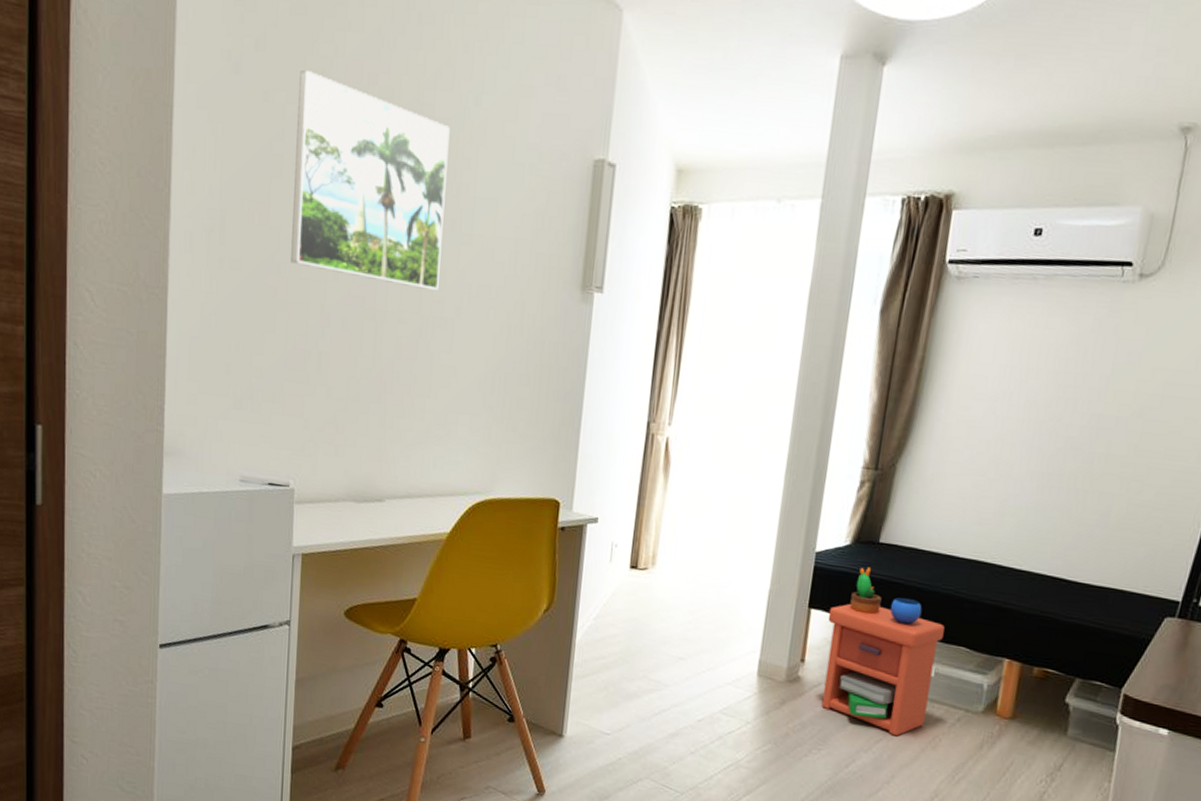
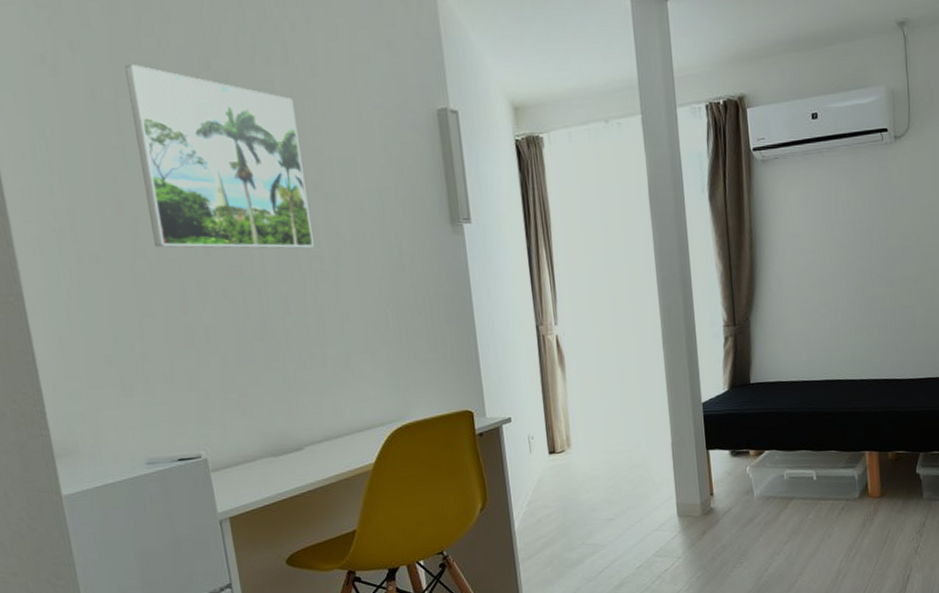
nightstand: present [821,567,945,737] -> none [723,405,818,536]

